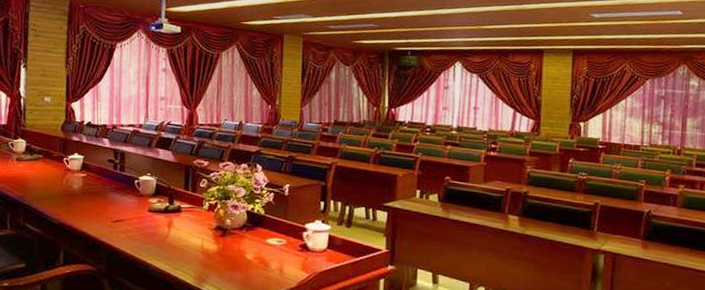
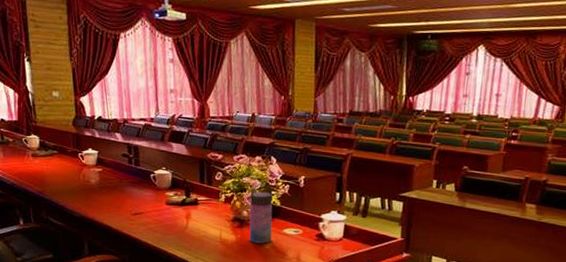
water bottle: none [231,191,258,254] -> present [248,183,274,244]

